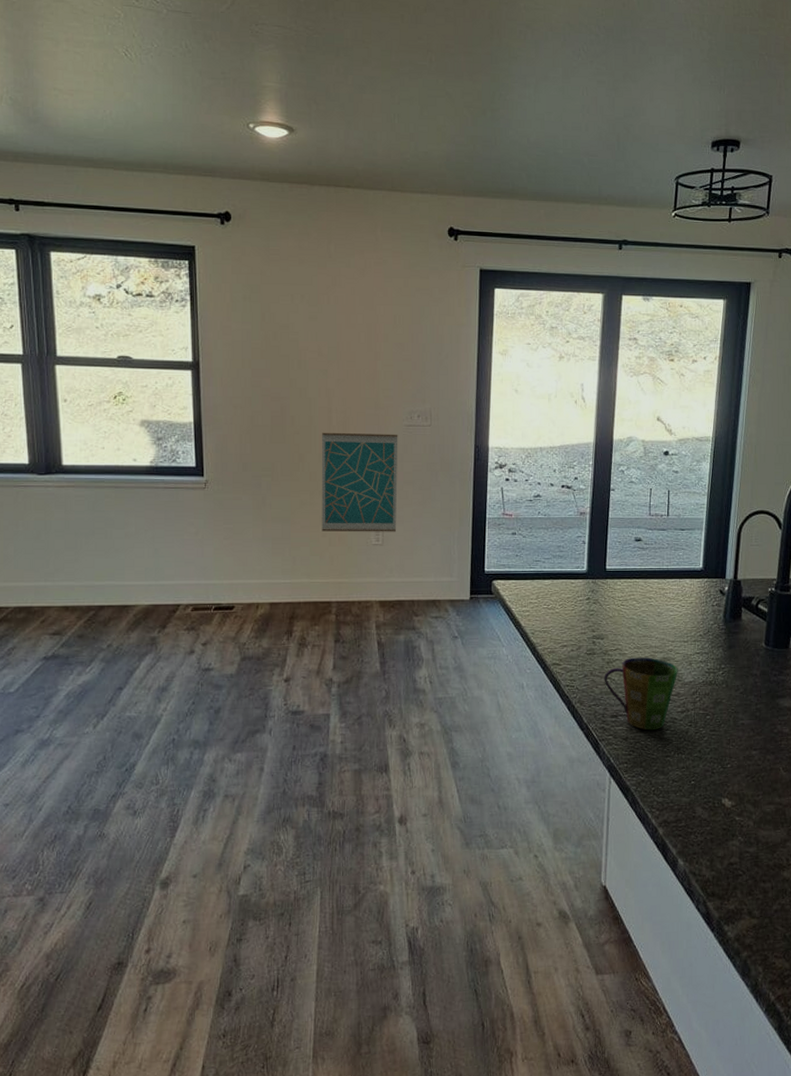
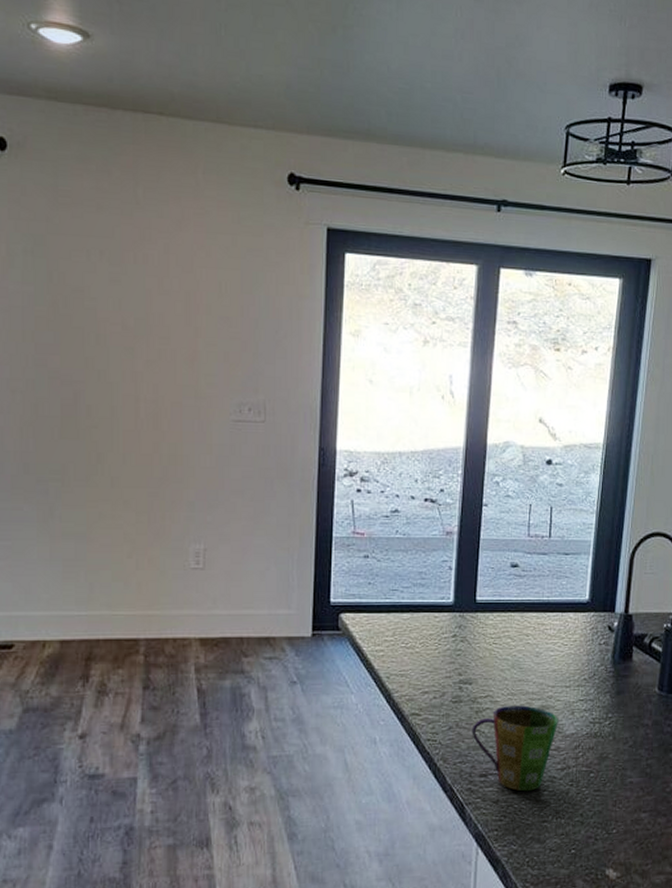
wall art: present [321,432,398,532] -> none [126,427,224,553]

